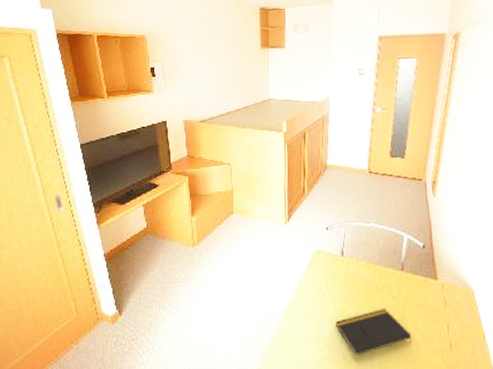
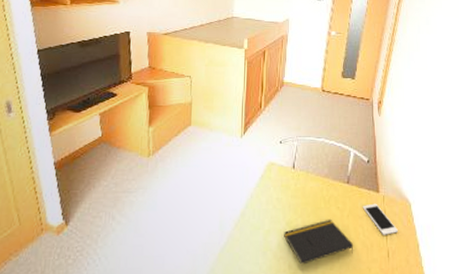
cell phone: none [419,291,460,325] -> present [362,203,398,235]

